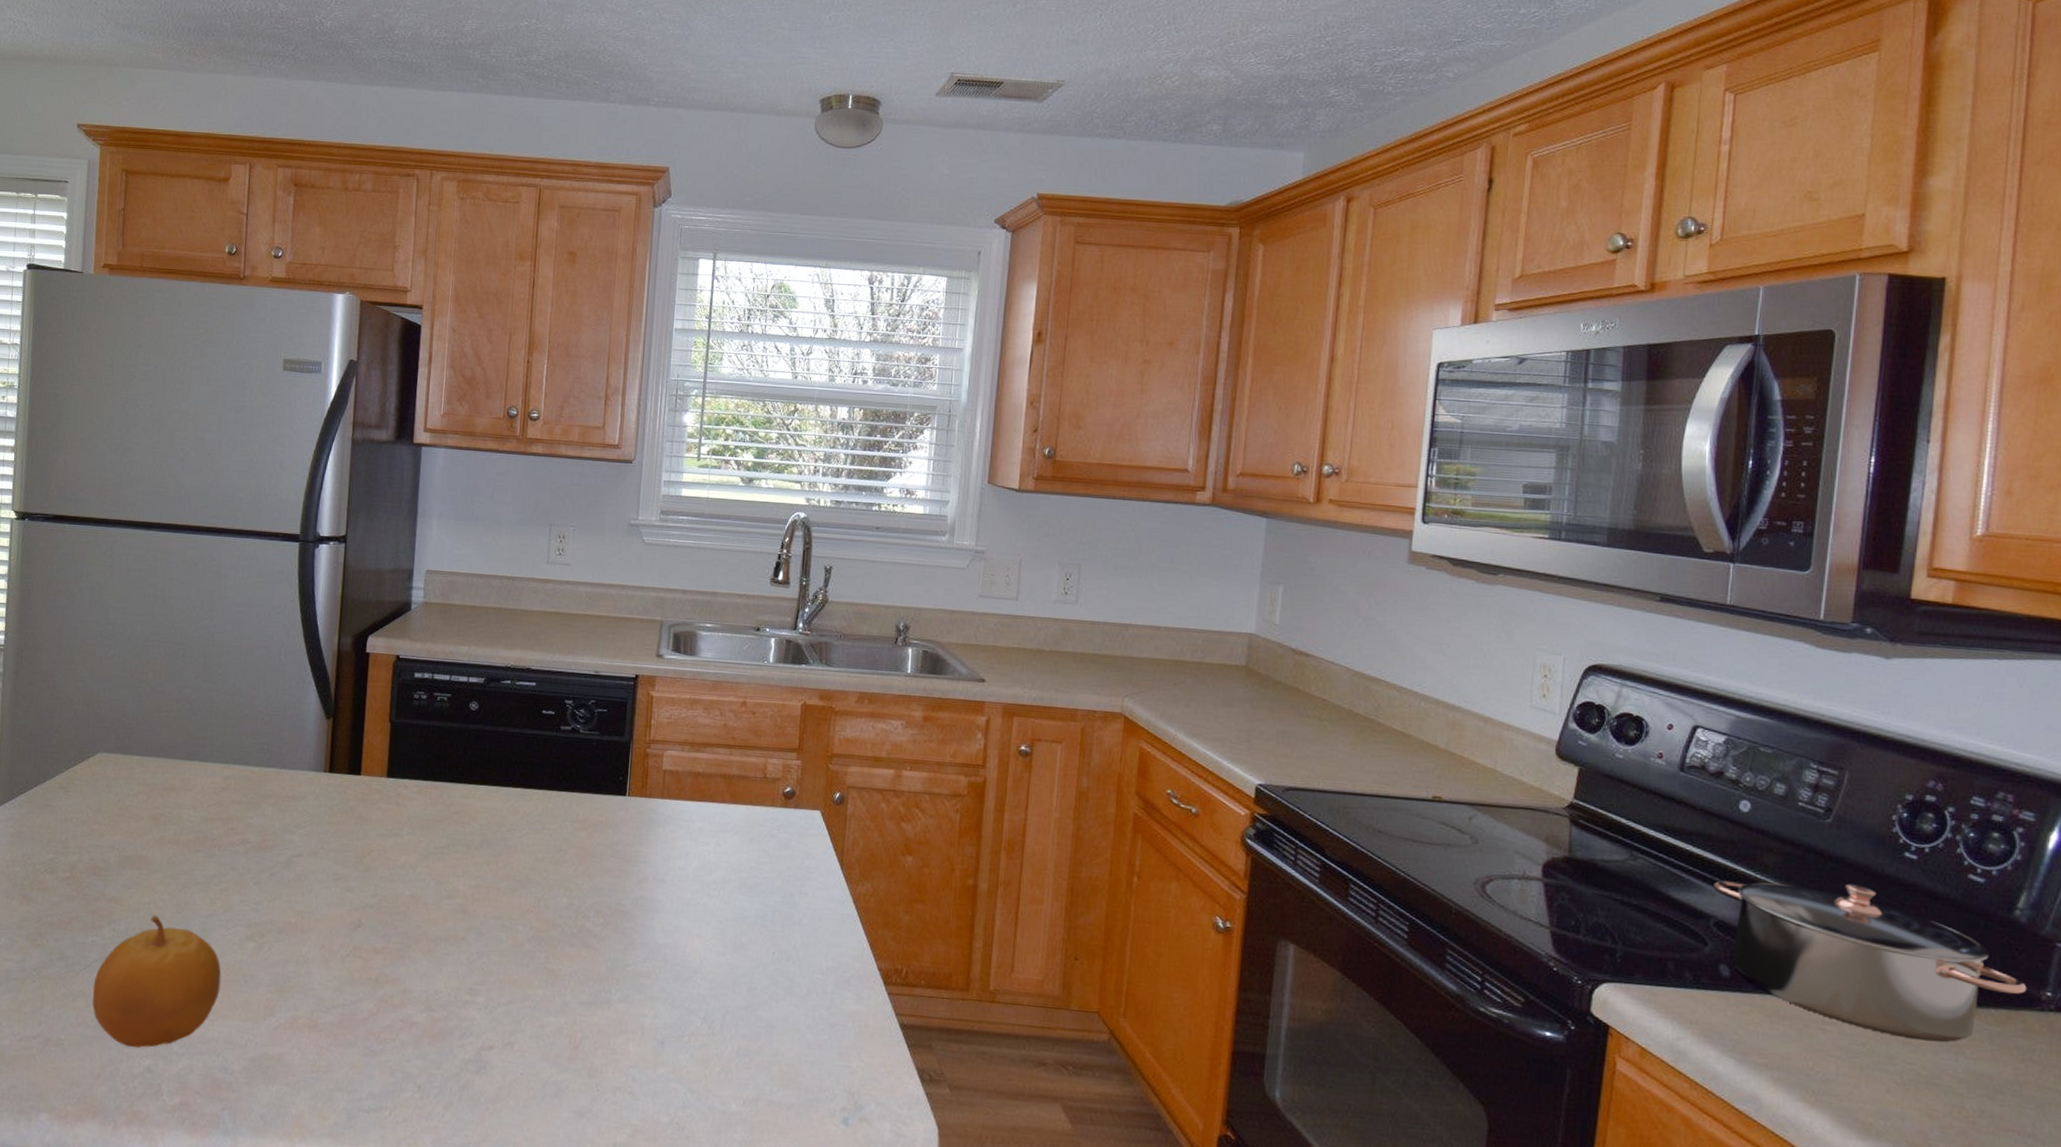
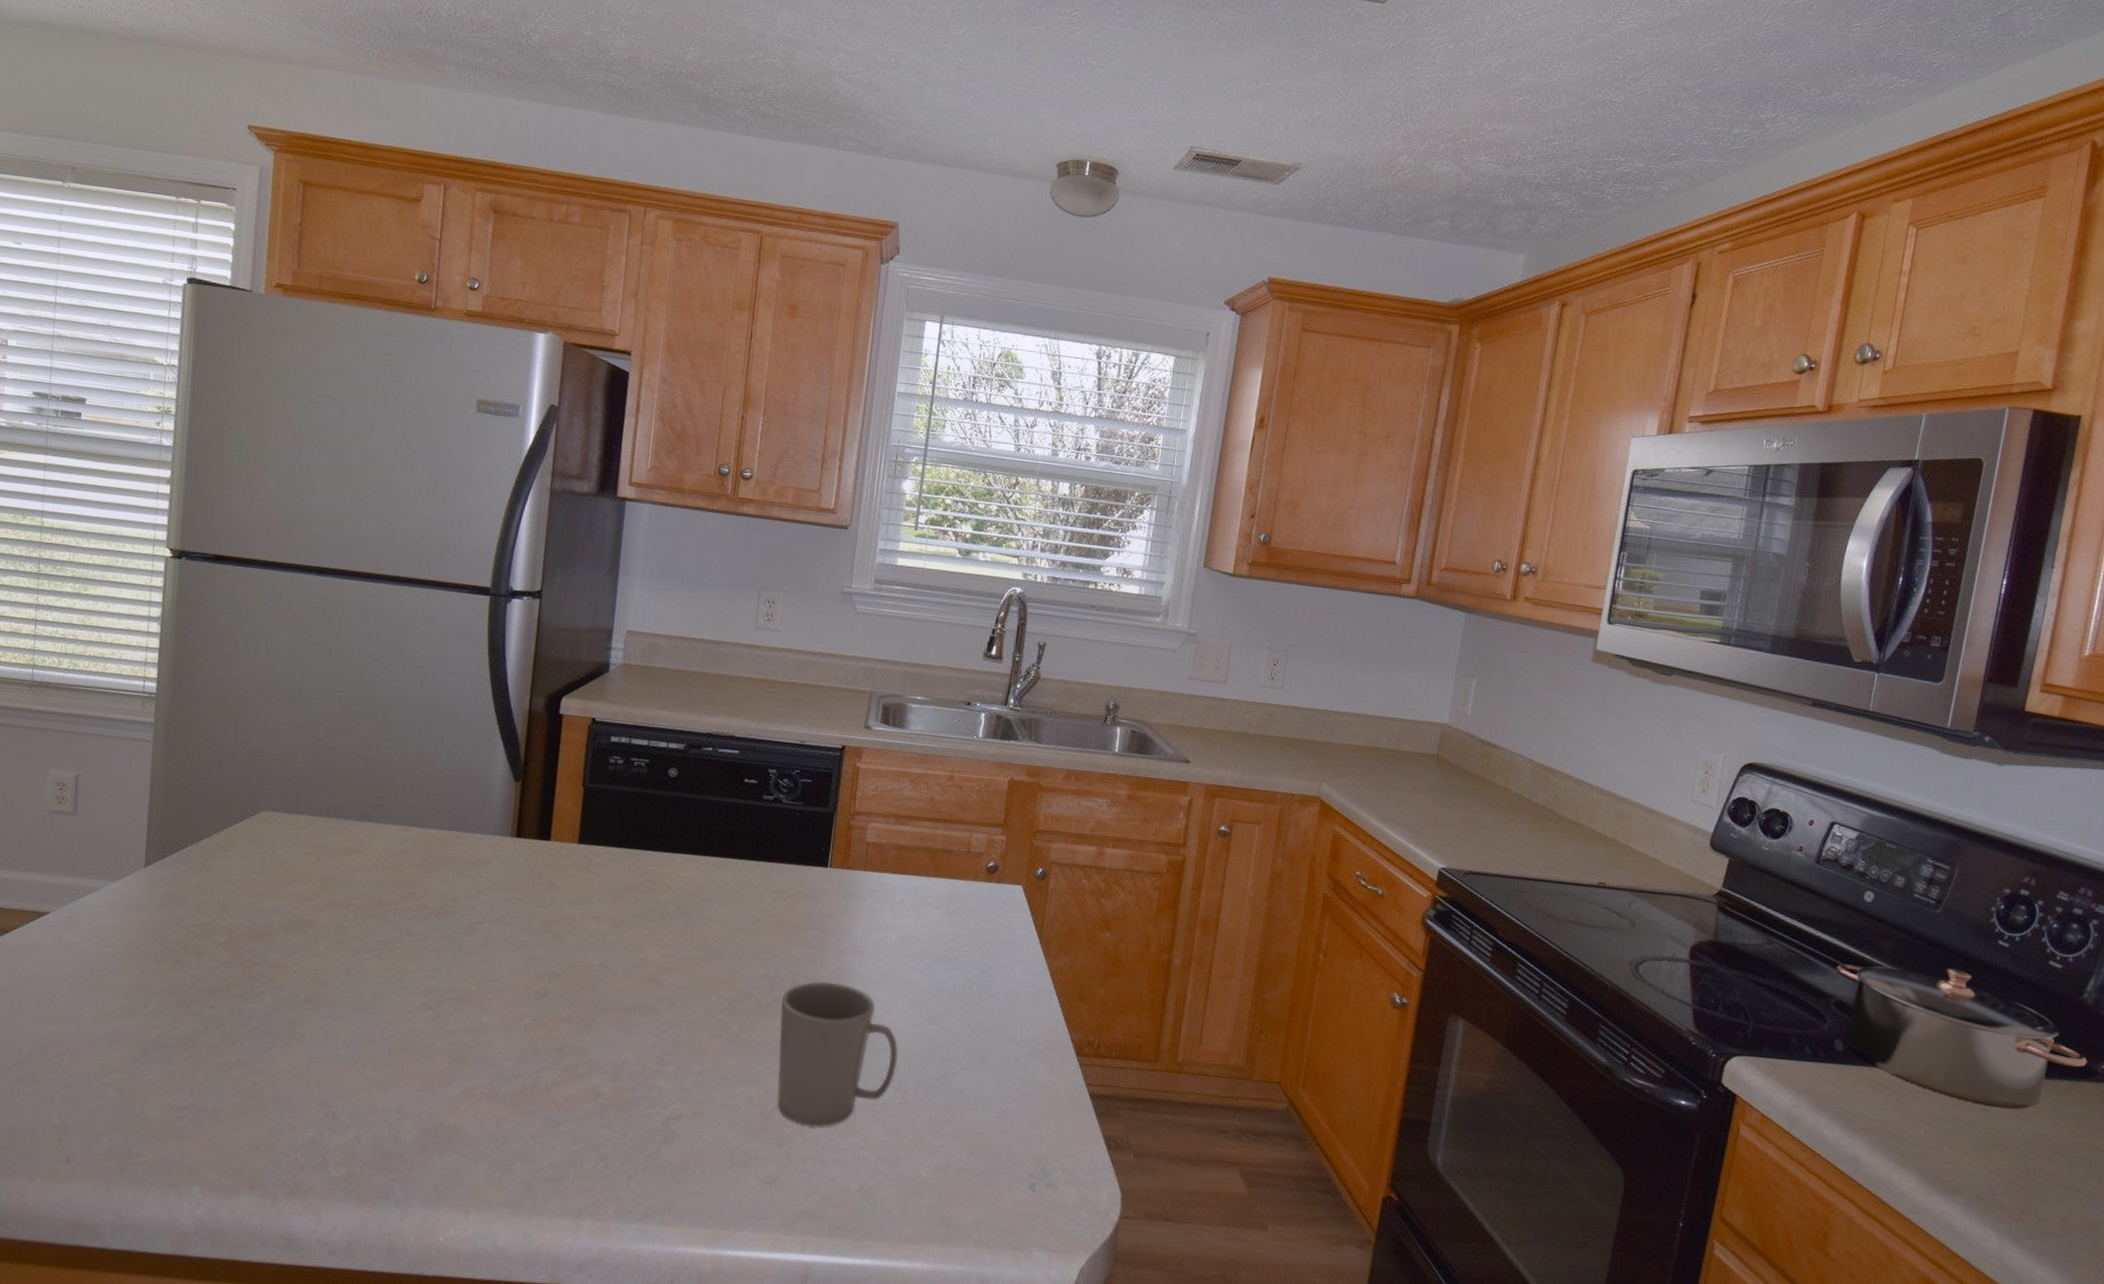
fruit: present [92,915,221,1049] -> none [250,982,394,1119]
mug: none [584,910,704,1057] -> present [776,981,899,1126]

